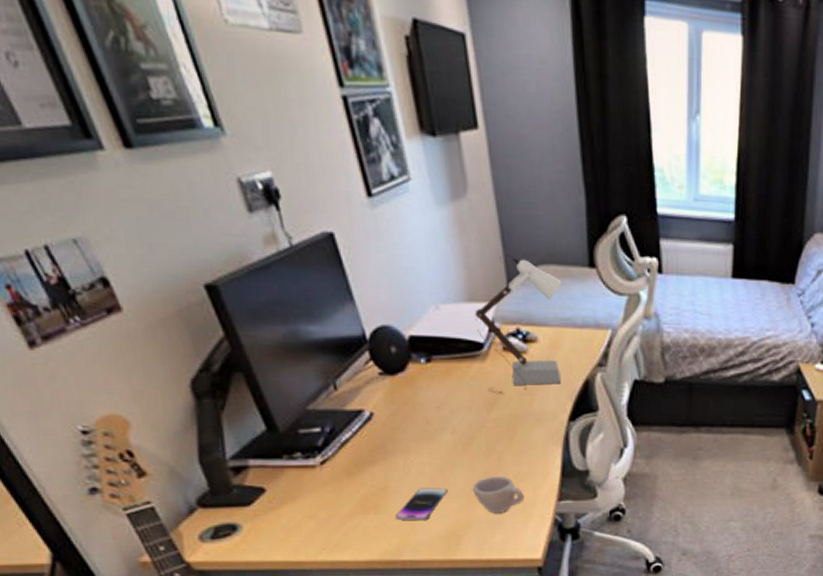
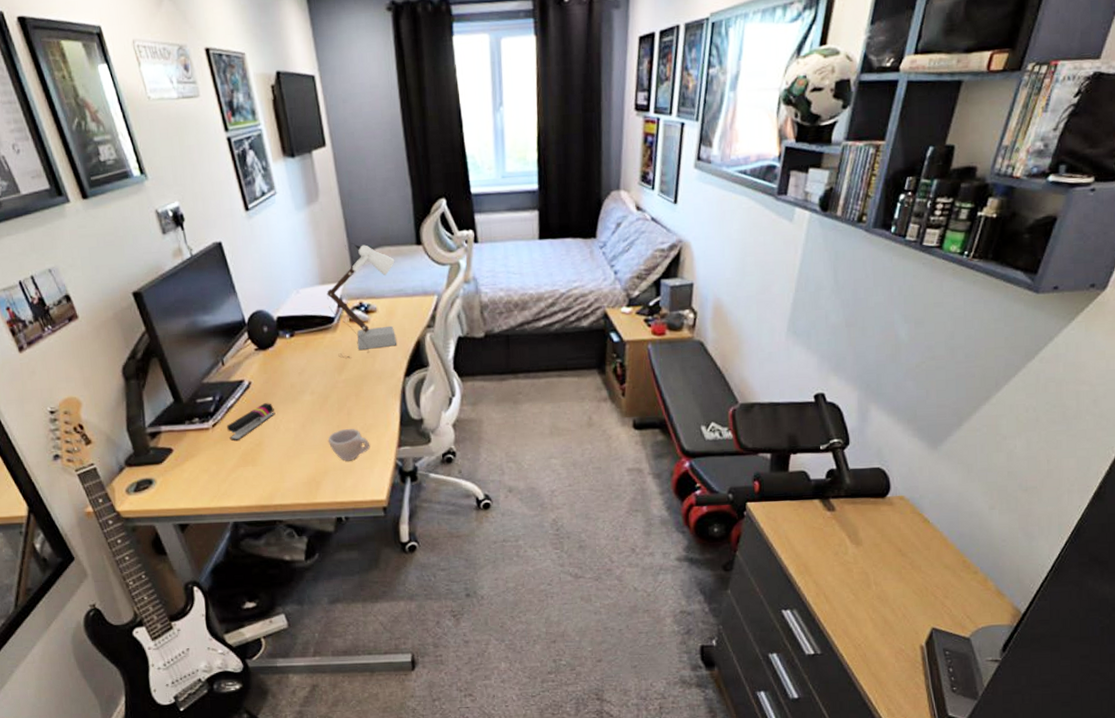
stapler: none [340,440,406,484] -> present [227,403,276,442]
smartphone: present [396,488,448,521] -> none [269,441,309,470]

